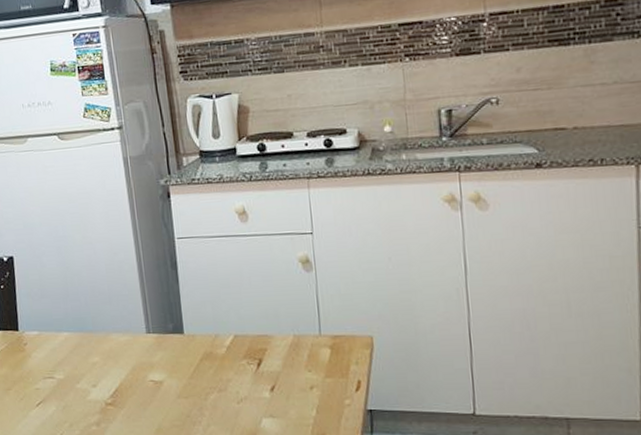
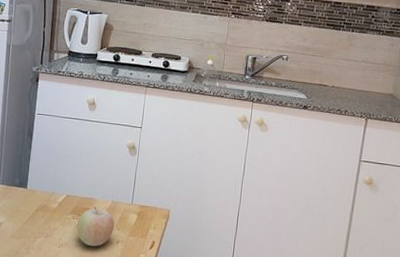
fruit: none [255,345,303,398] -> present [77,206,115,247]

